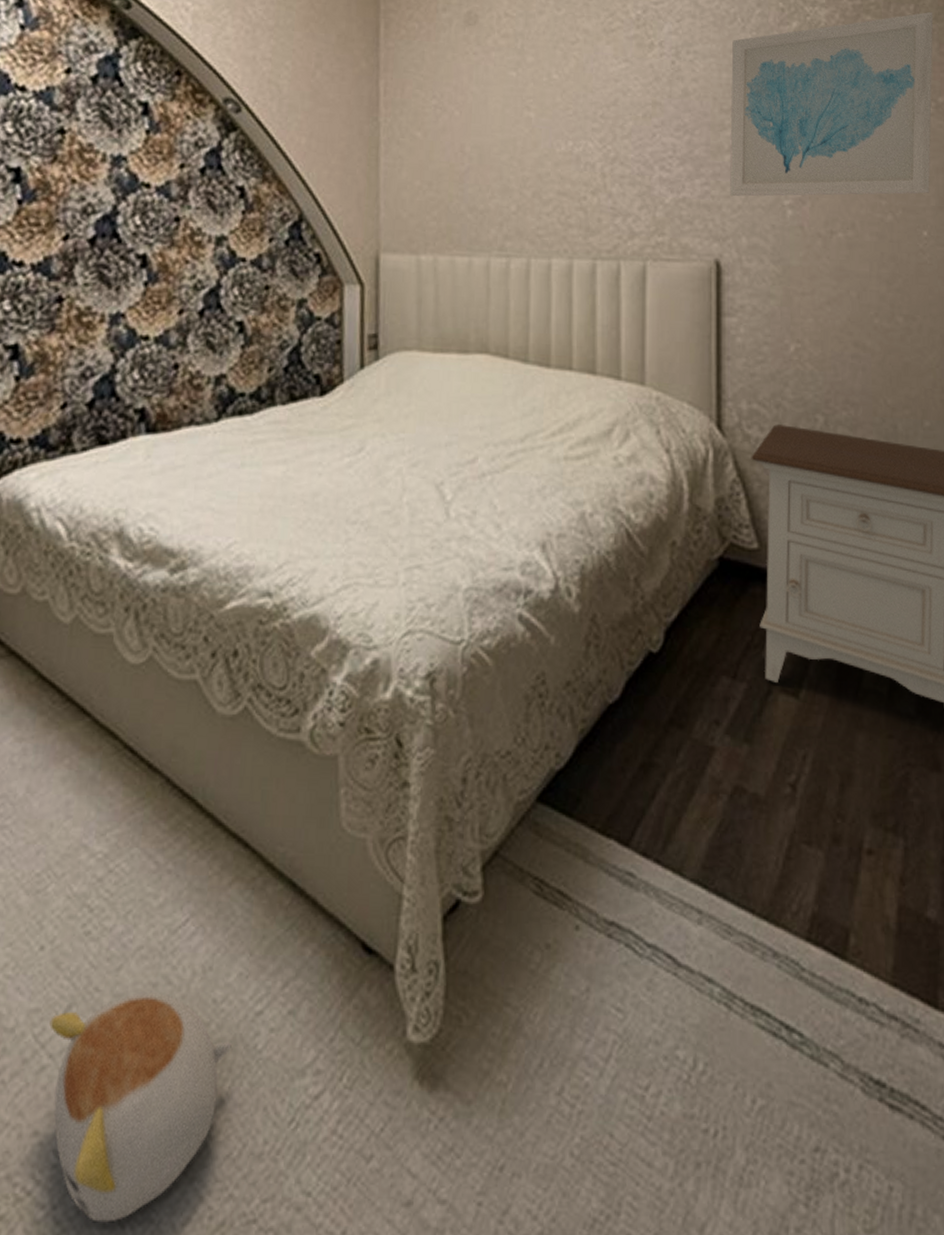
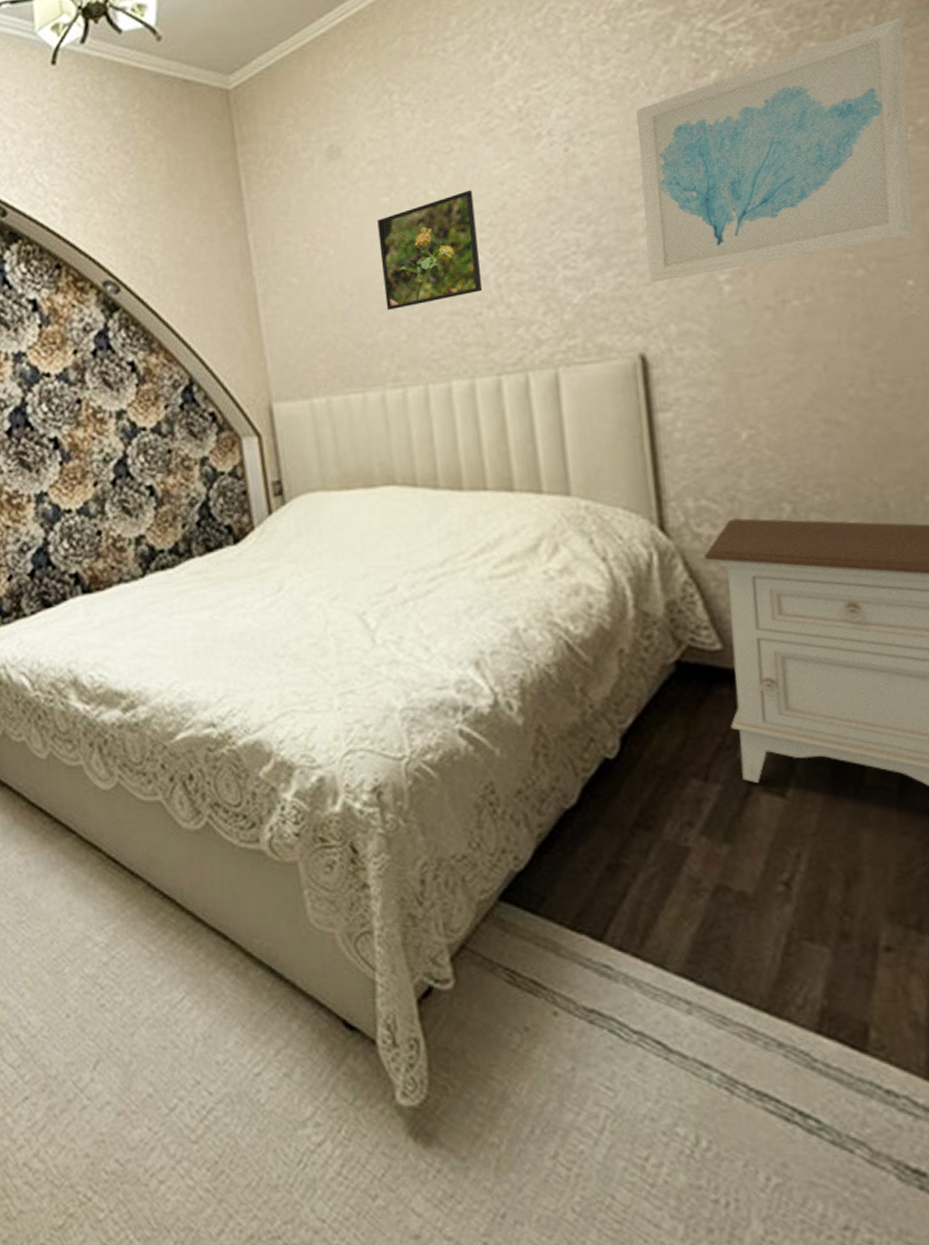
plush toy: present [49,992,232,1223] -> none [84,1053,238,1227]
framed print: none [501,80,590,180] -> present [377,189,483,310]

